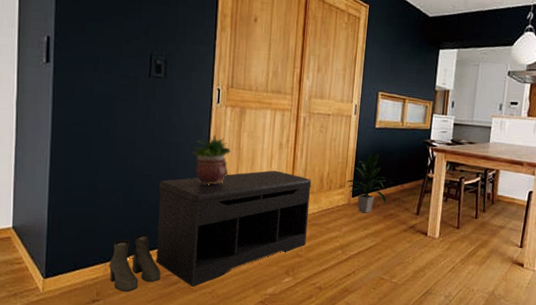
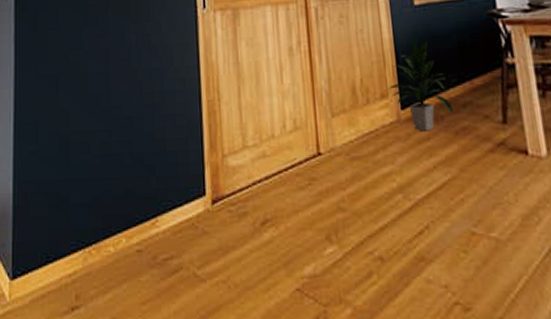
boots: present [109,234,161,292] -> none [90,202,156,291]
bench: present [156,170,312,287] -> none [142,86,348,274]
potted plant: present [191,134,231,185] -> none [178,50,229,121]

